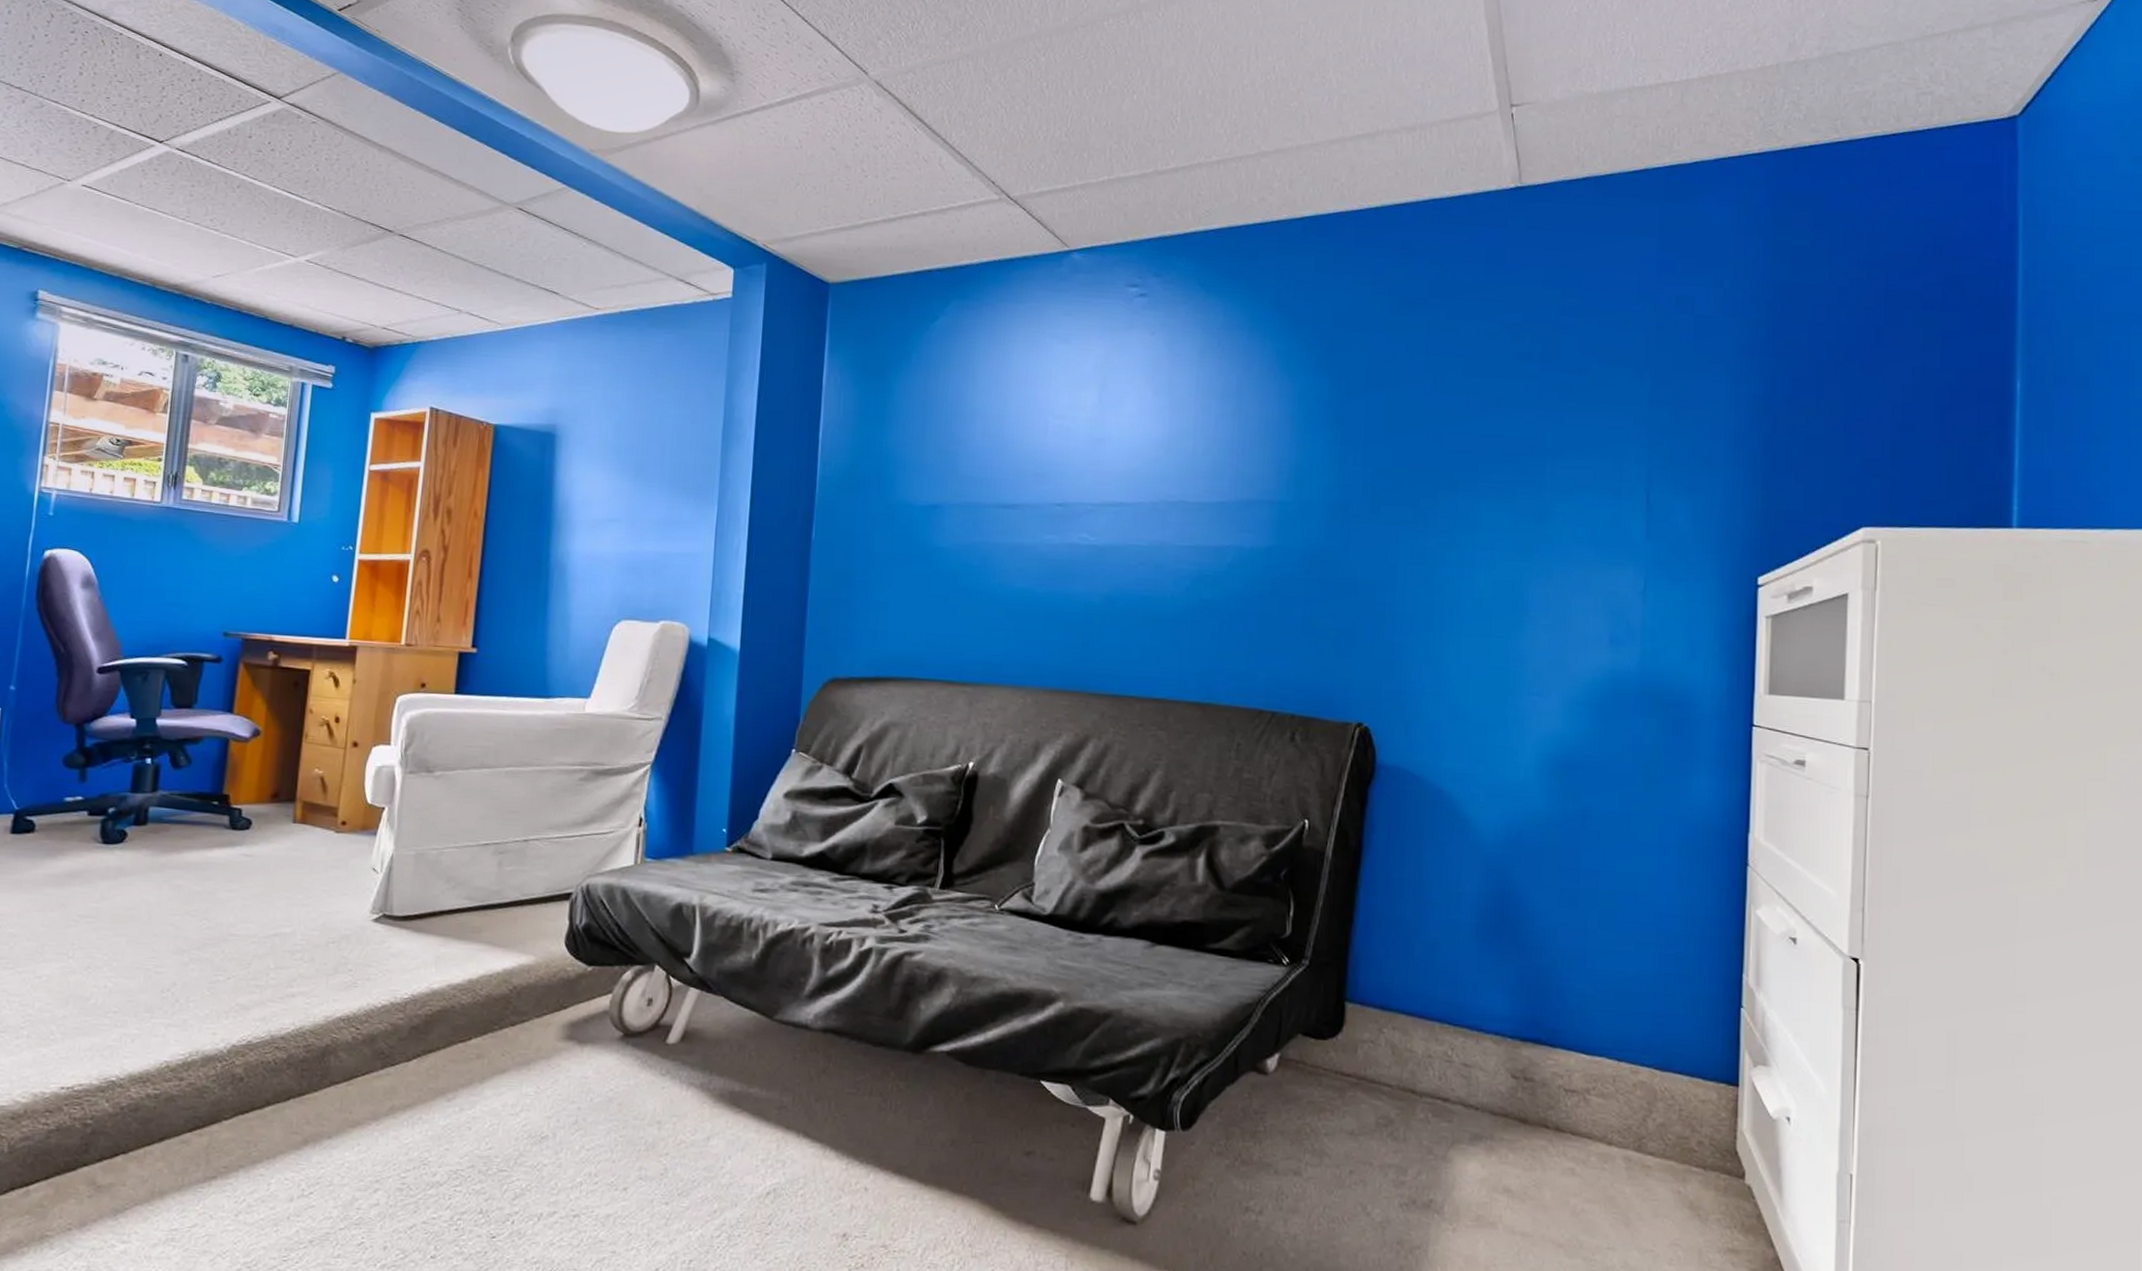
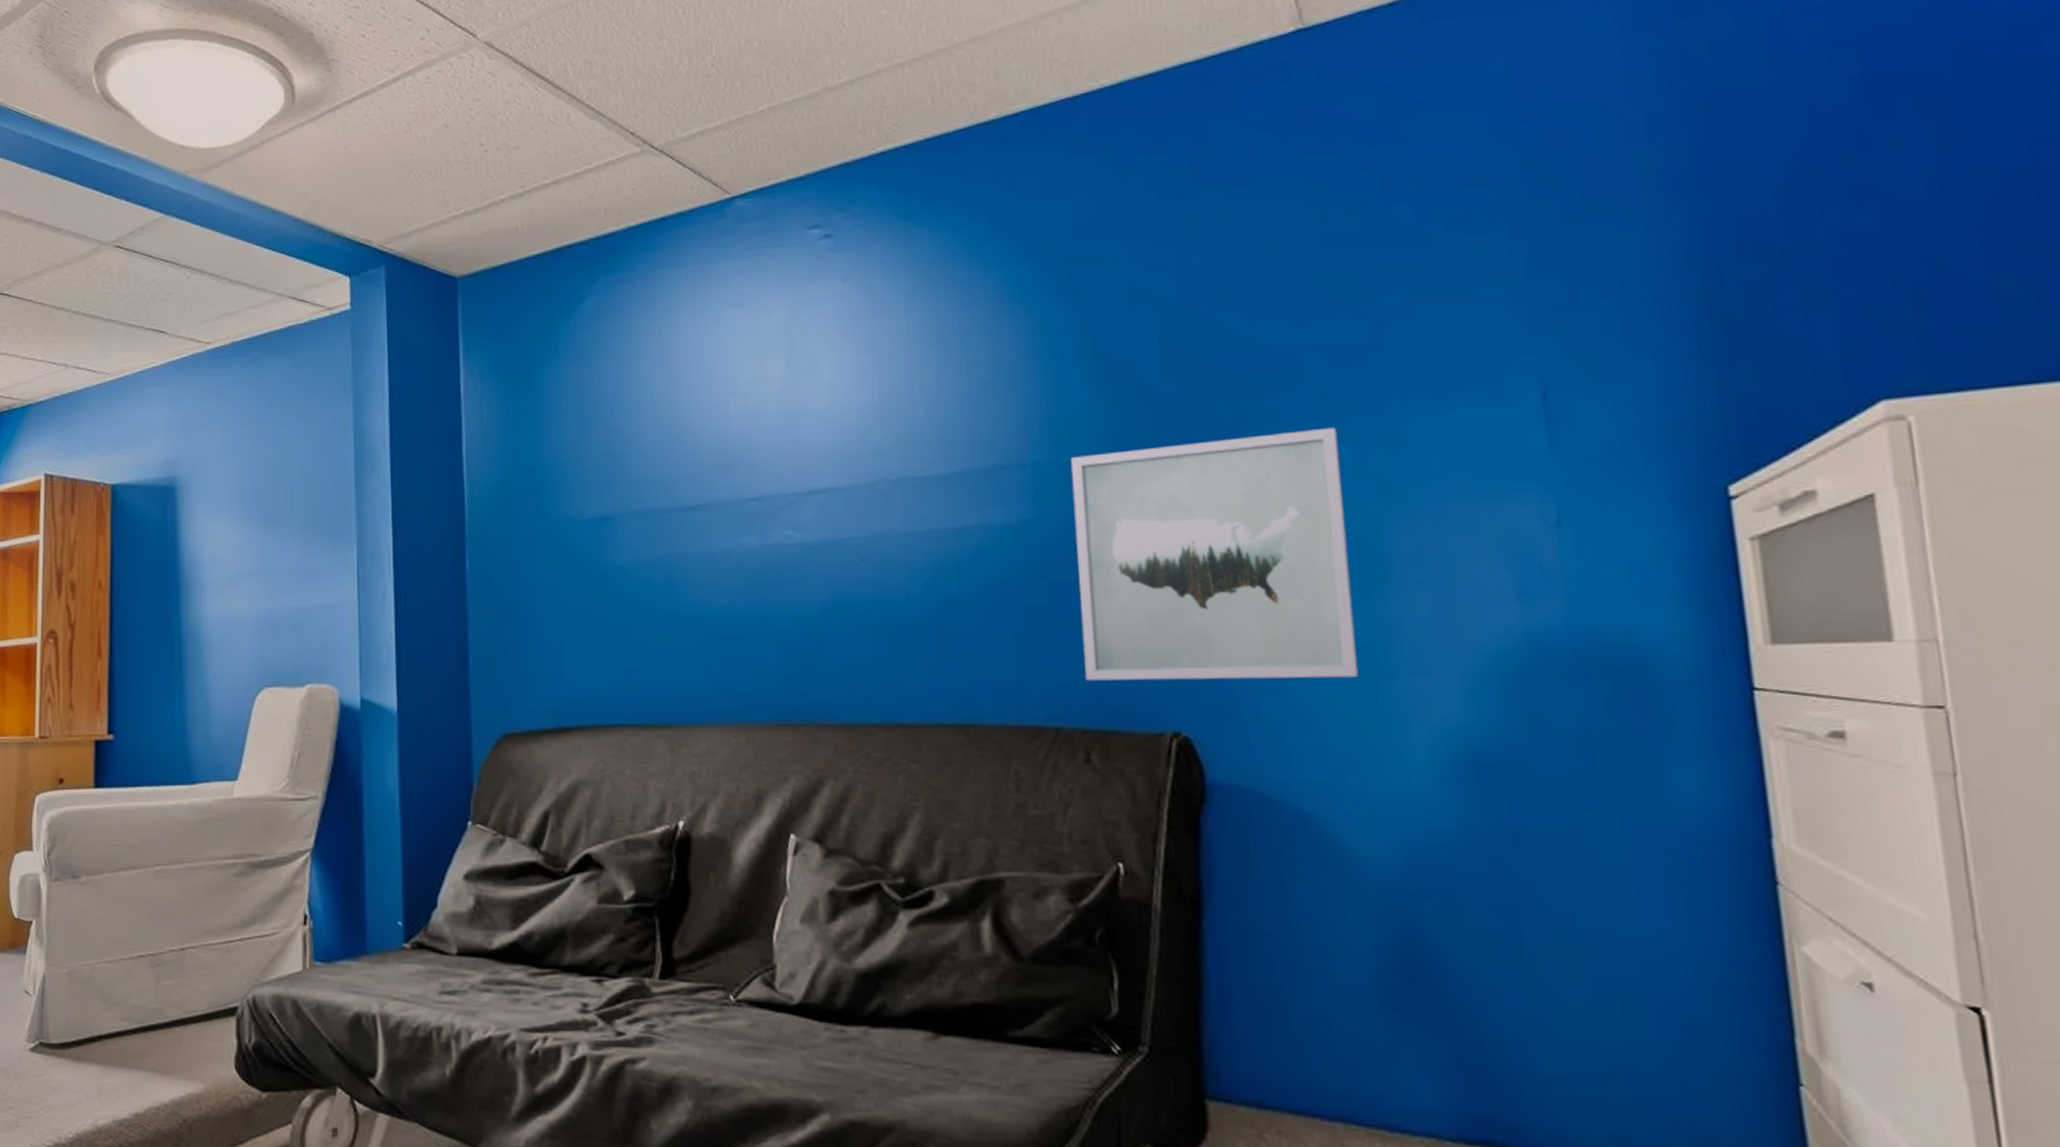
wall art: none [1298,500,1503,693] -> present [1070,427,1359,681]

